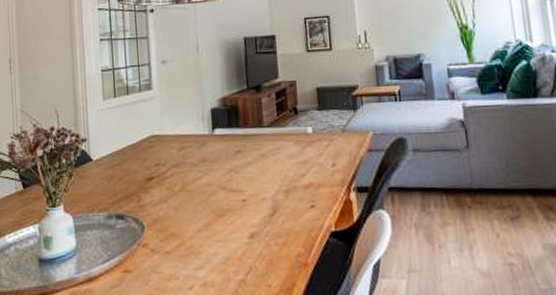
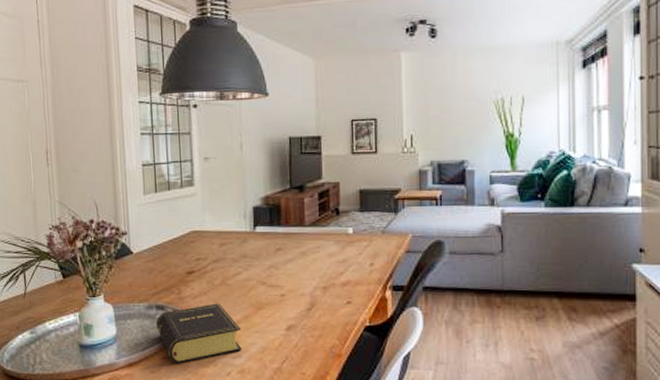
book: none [116,210,205,278] -> present [156,303,242,364]

